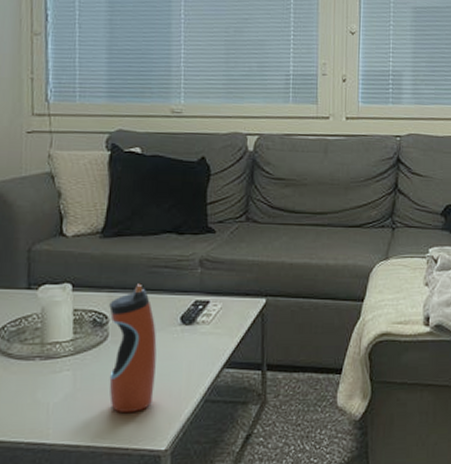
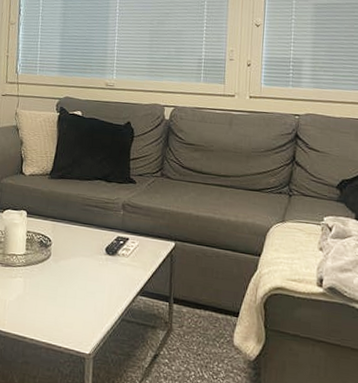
water bottle: present [109,283,157,414] -> none [49,217,87,319]

